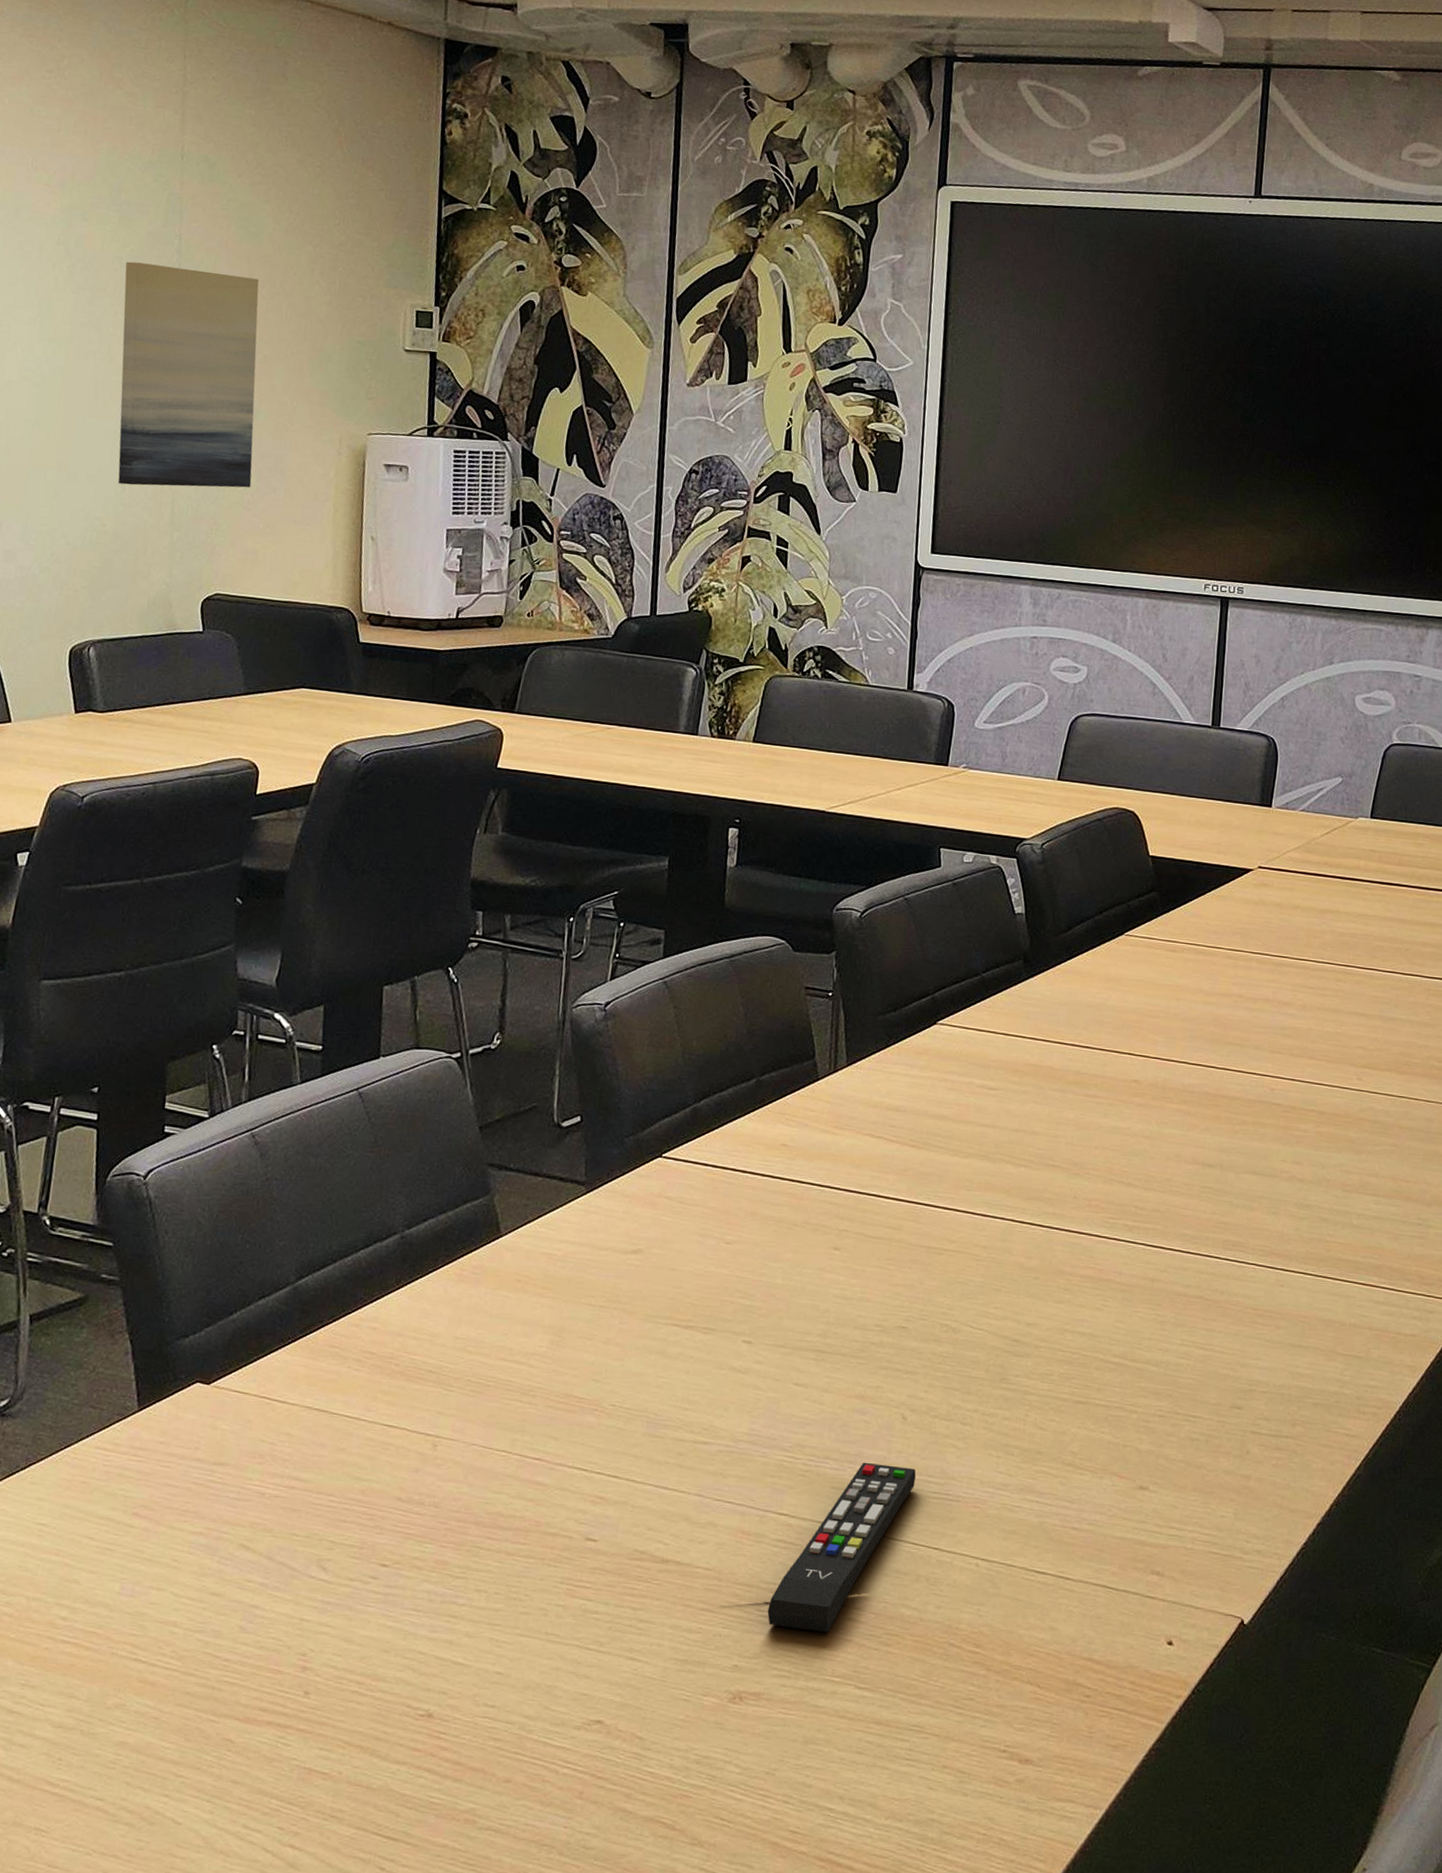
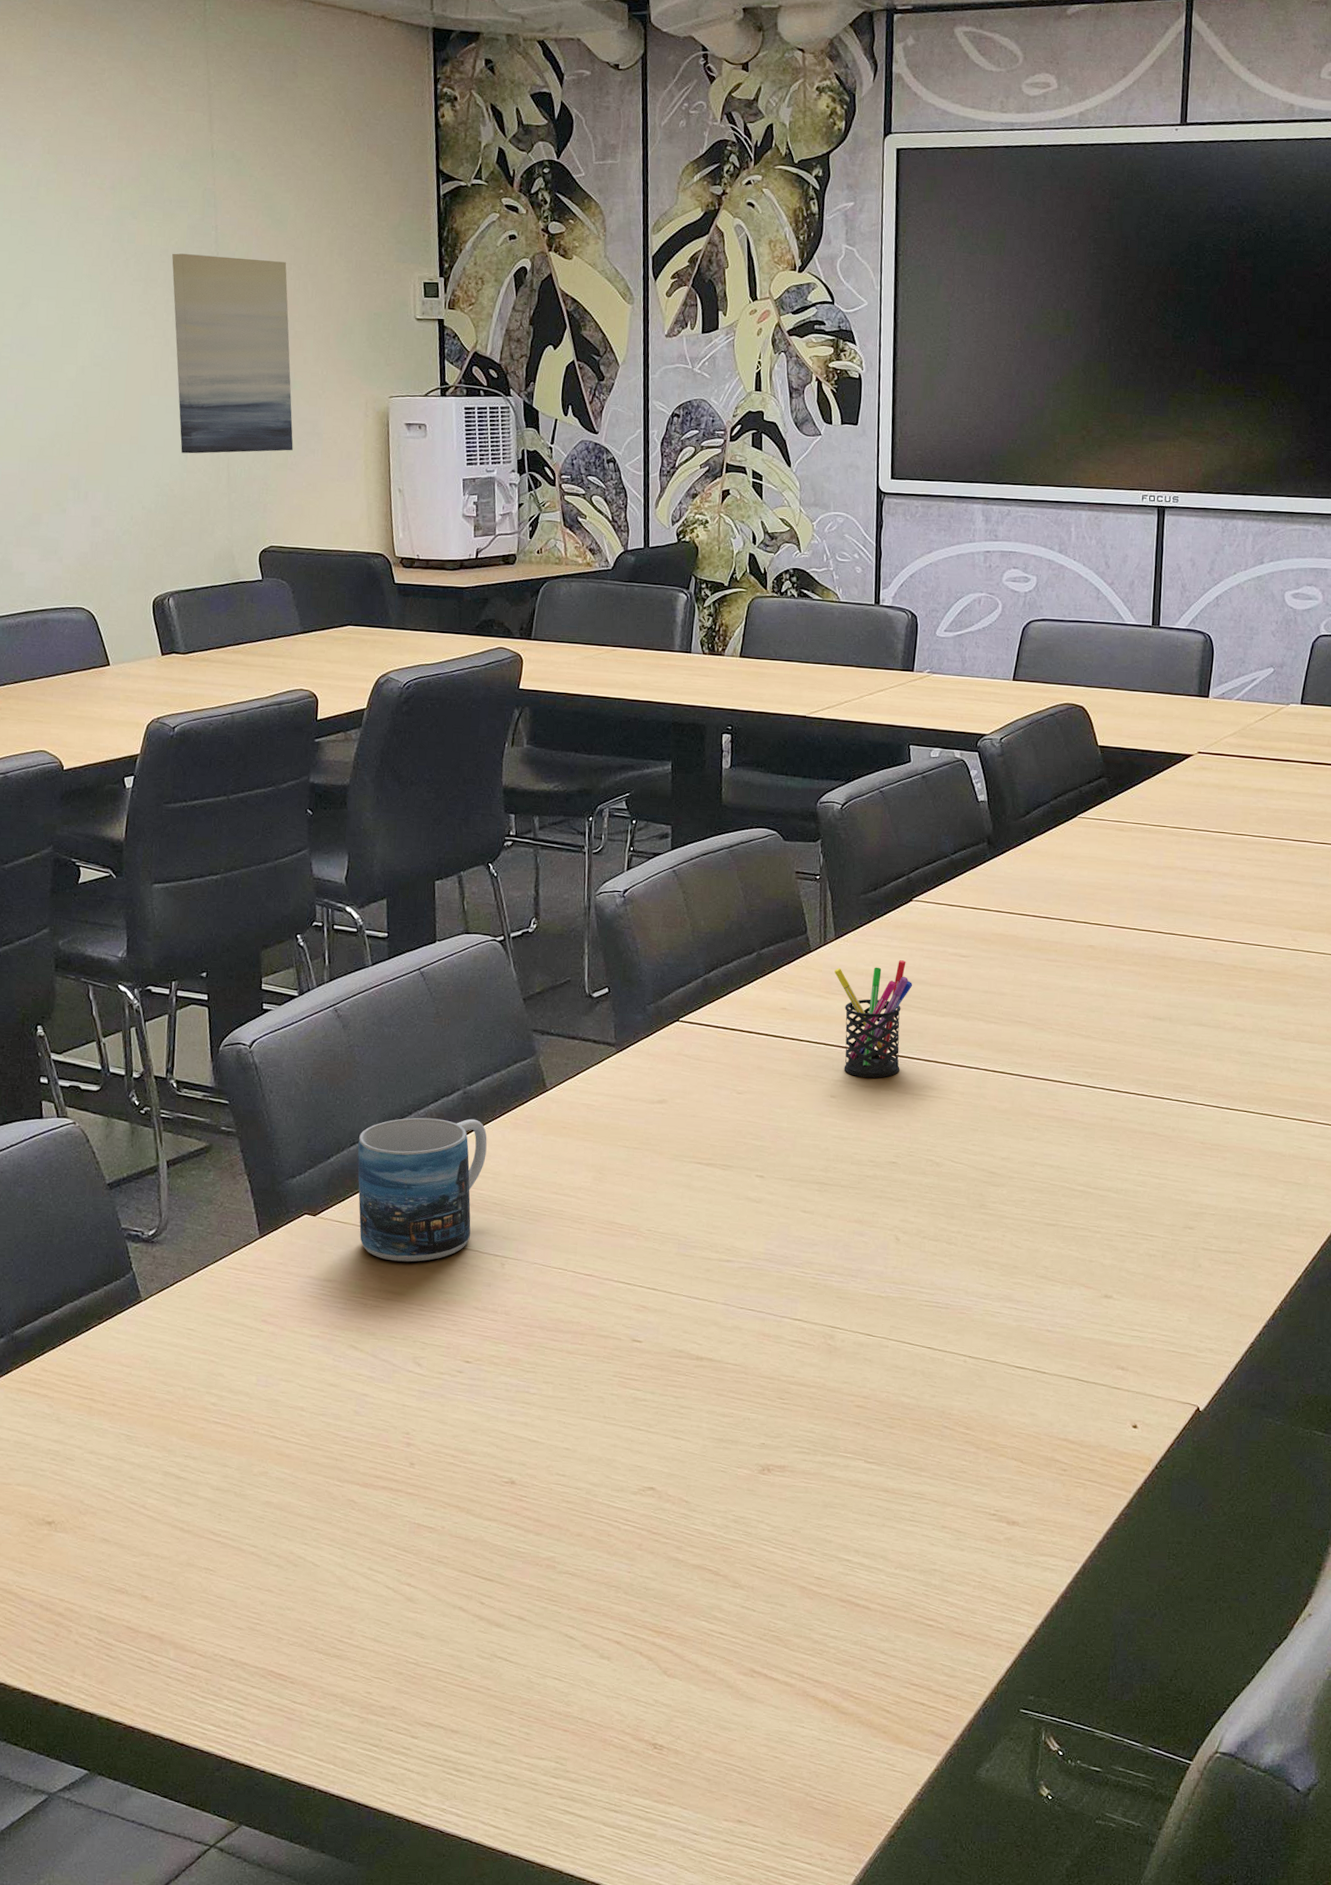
mug: none [262,1266,426,1442] -> present [357,1117,487,1262]
remote control: present [767,1462,916,1633] -> none [788,1276,910,1418]
pen holder: none [844,1092,934,1229] -> present [834,960,913,1079]

